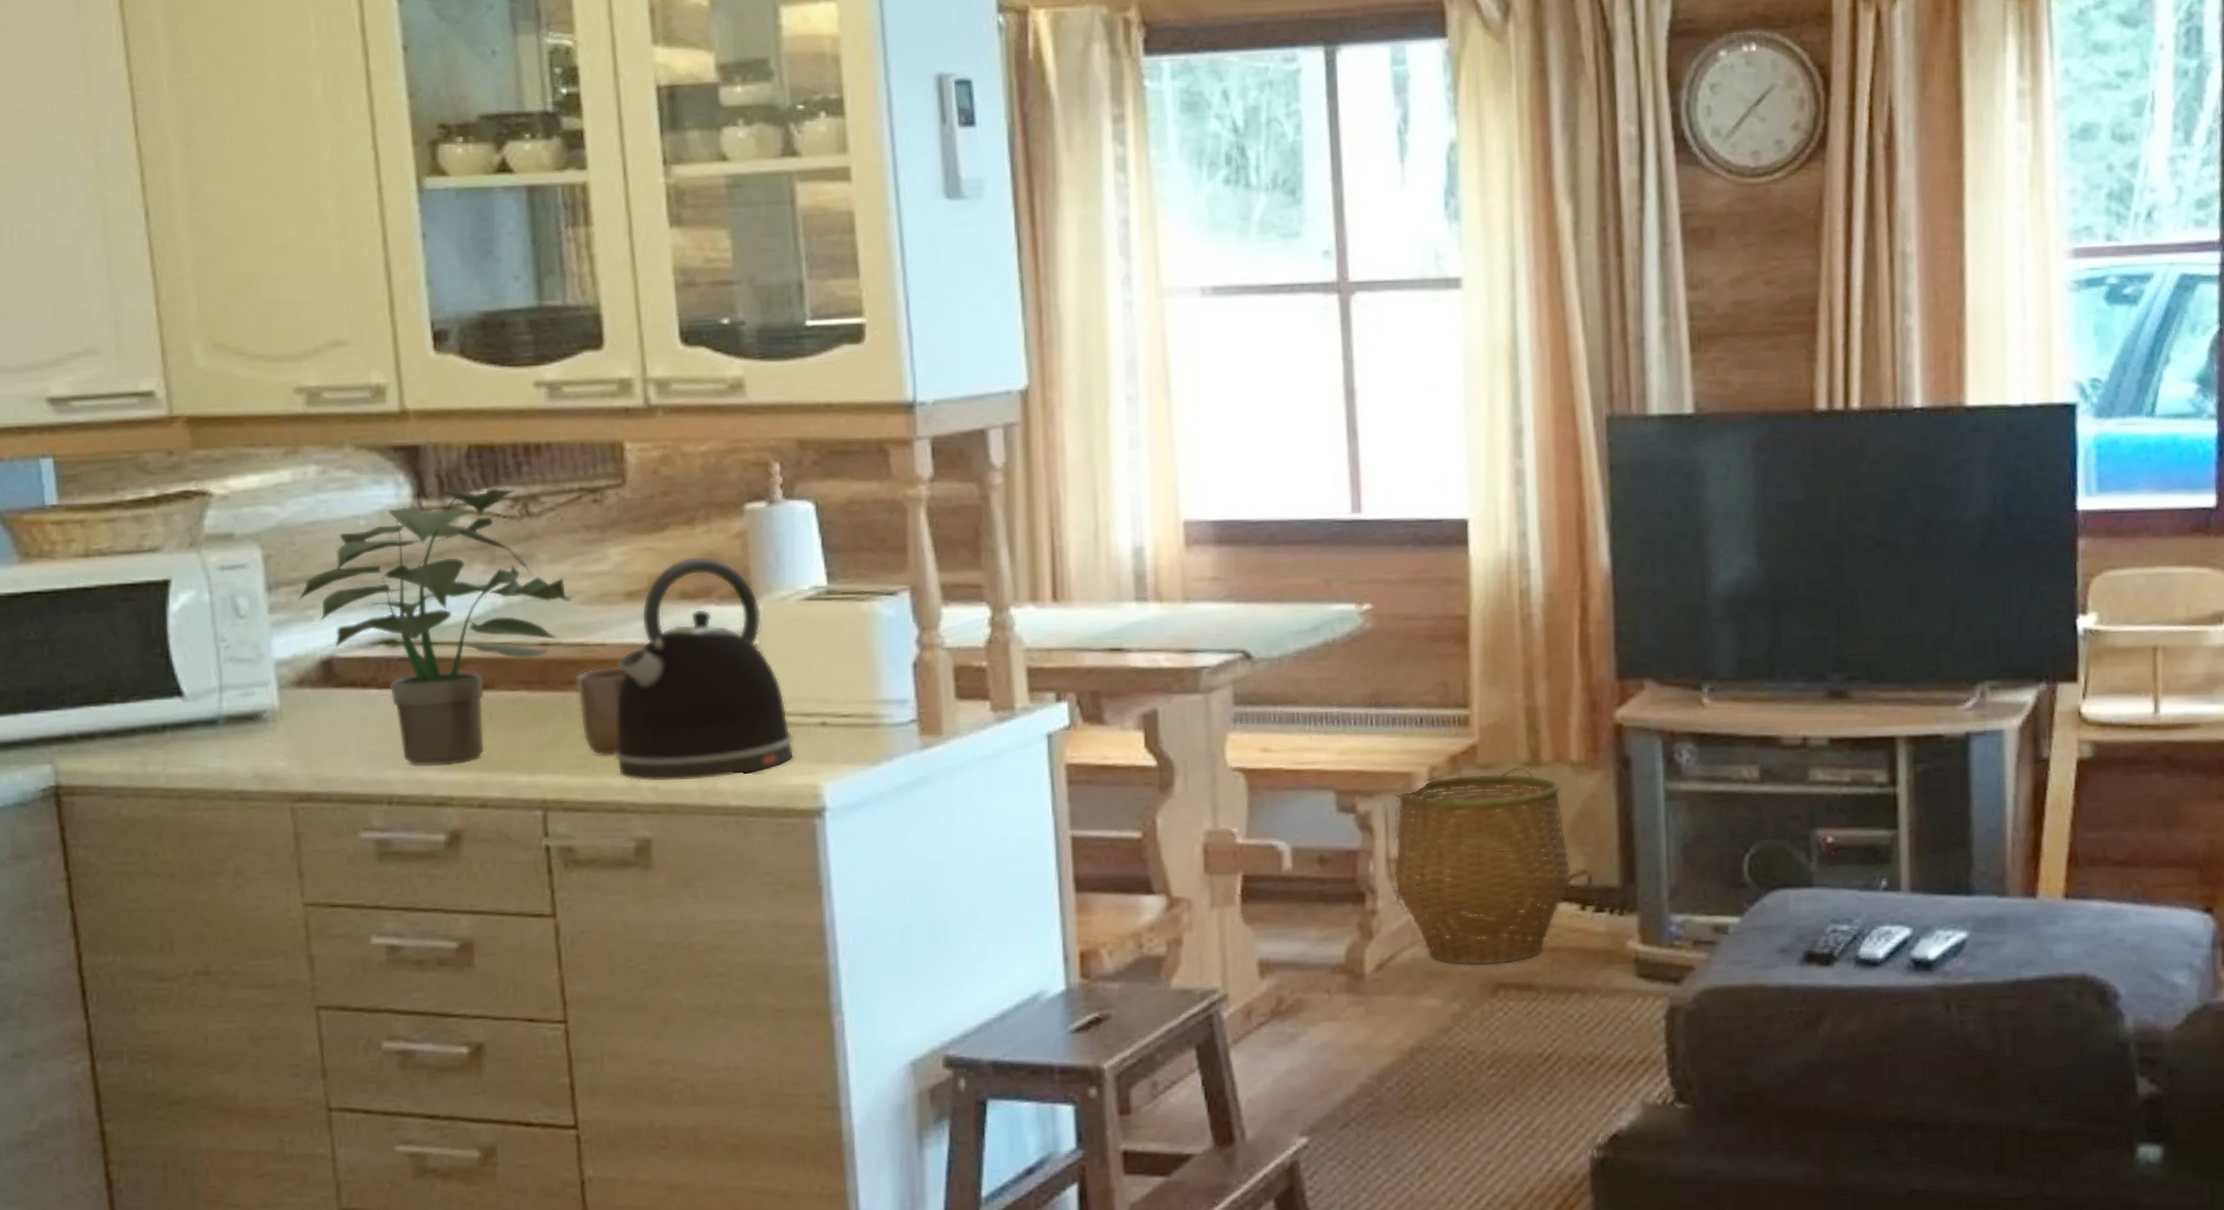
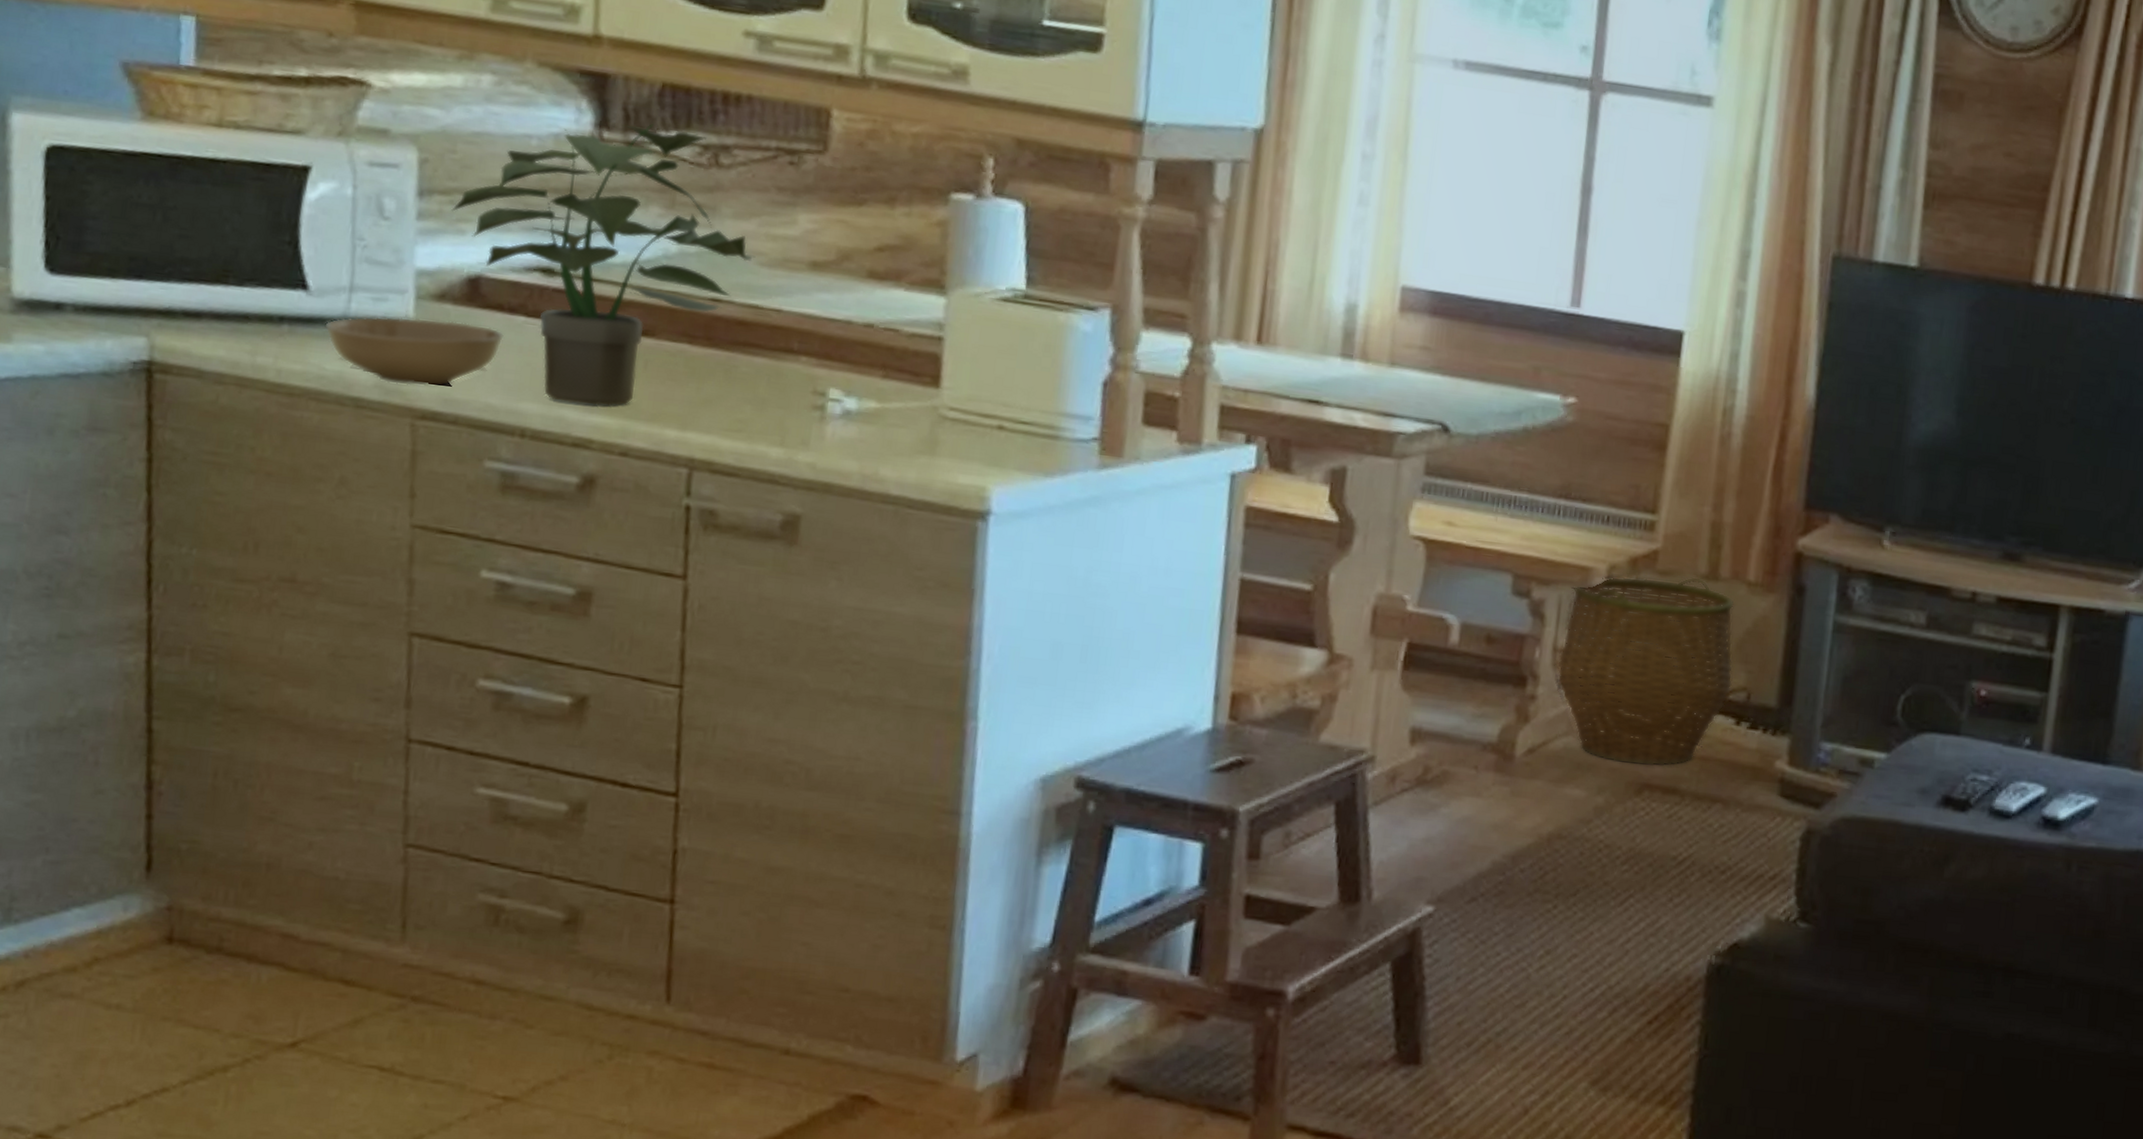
bowl: none [202,703,360,772] -> present [324,316,504,387]
mug: present [576,665,627,755] -> none [742,333,800,424]
kettle: present [612,555,795,783] -> none [772,236,969,466]

